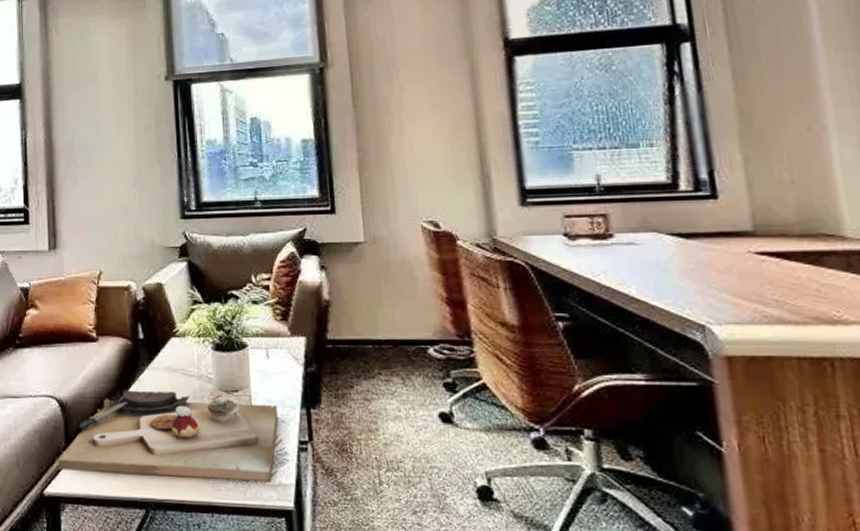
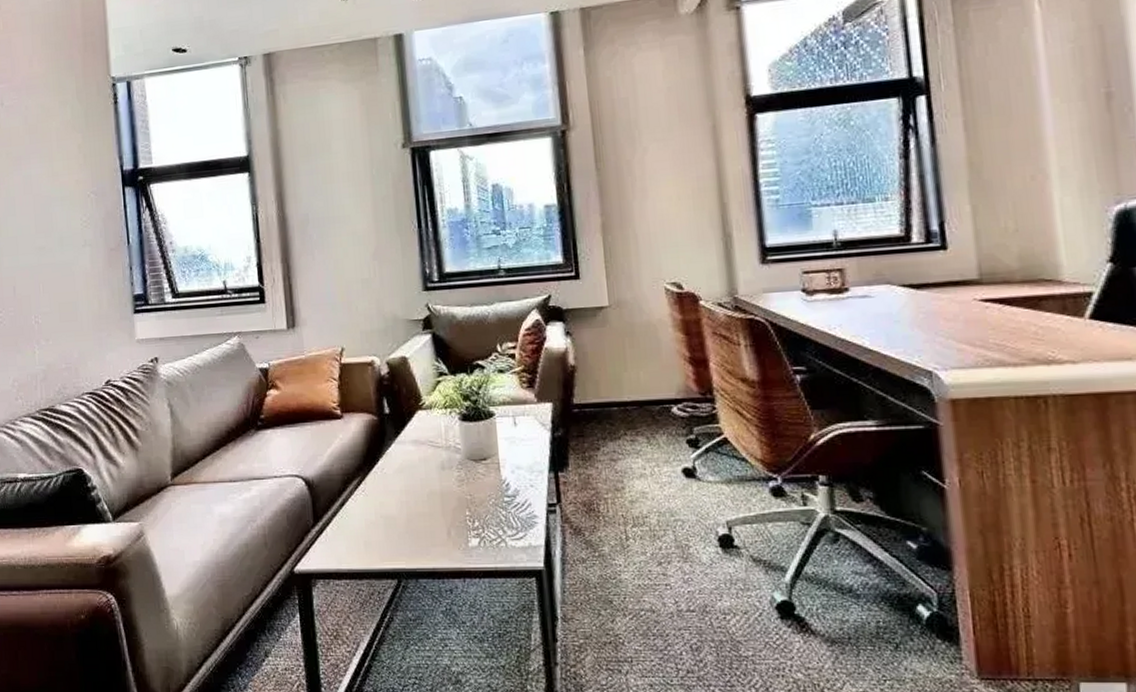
decorative tray: present [58,390,278,481] -> none [307,463,527,547]

